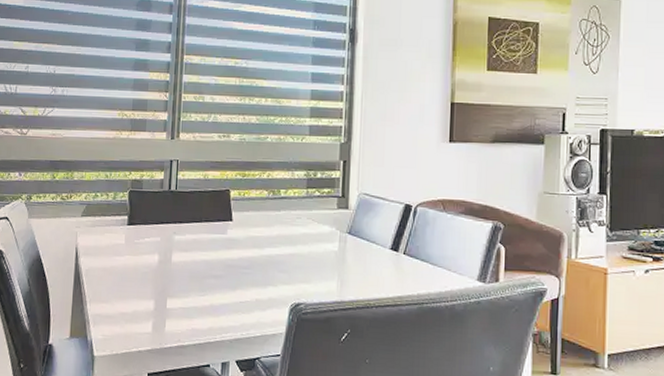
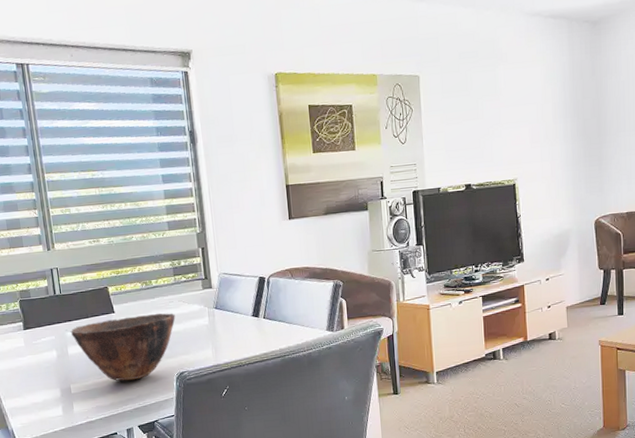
bowl: none [178,228,301,304] -> present [70,313,176,381]

